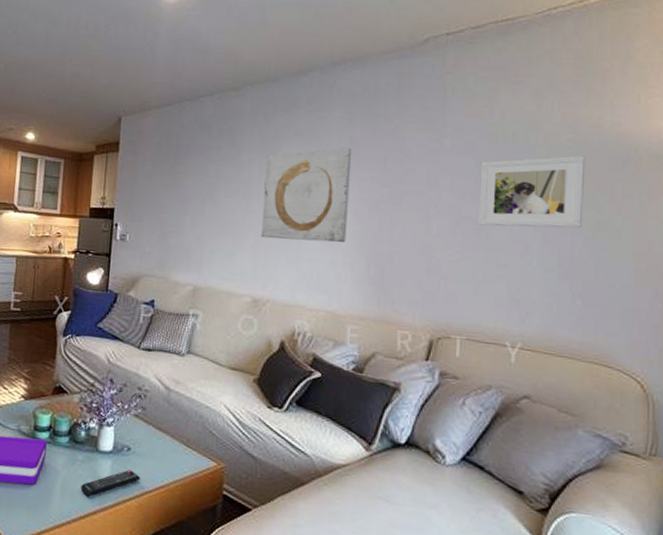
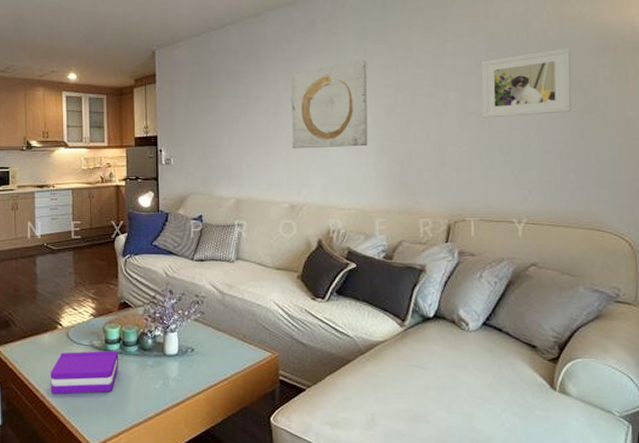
remote control: present [80,469,141,497] -> none [153,368,206,396]

